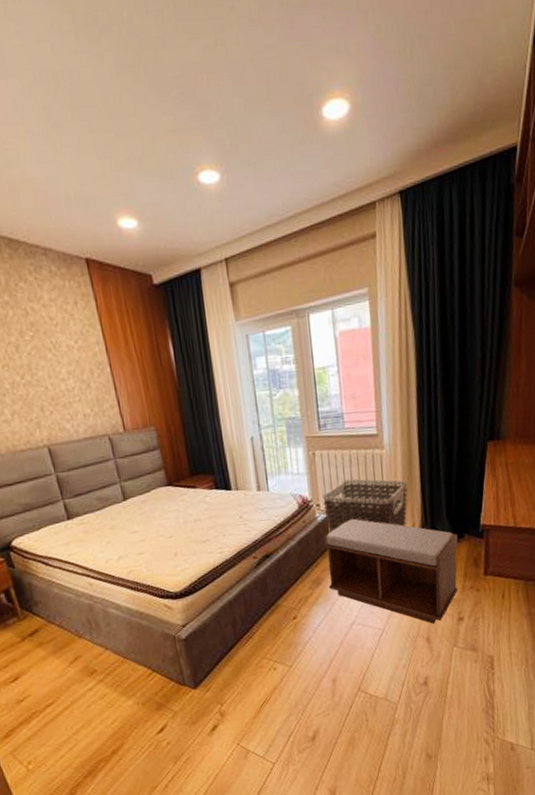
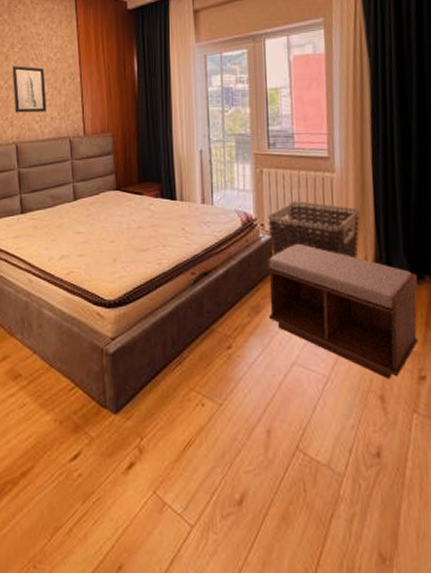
wall art: none [26,357,77,413] -> present [12,66,47,113]

